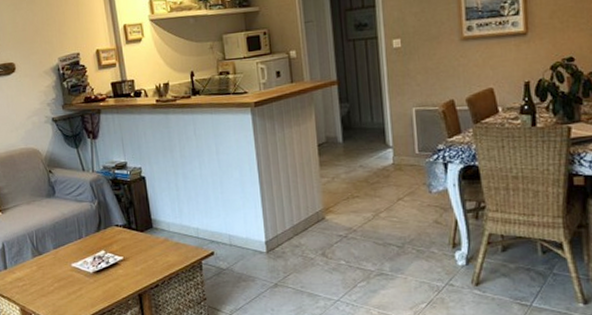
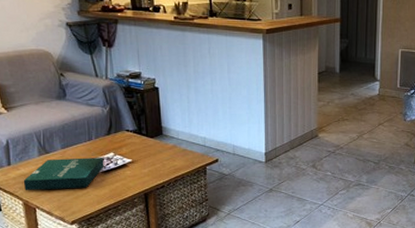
pizza box: none [19,257,96,296] -> present [23,158,104,191]

